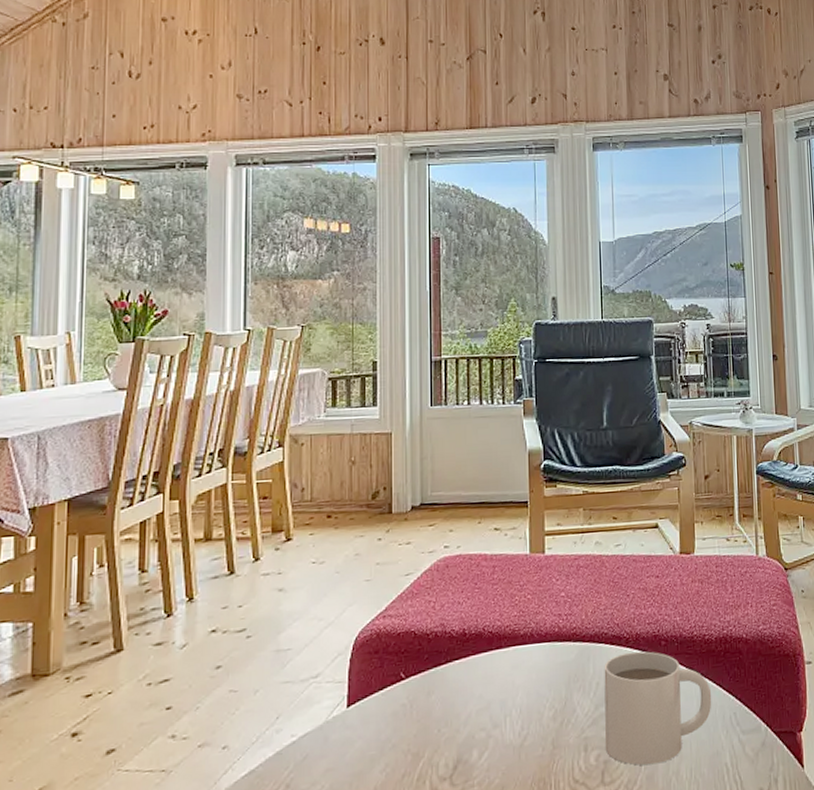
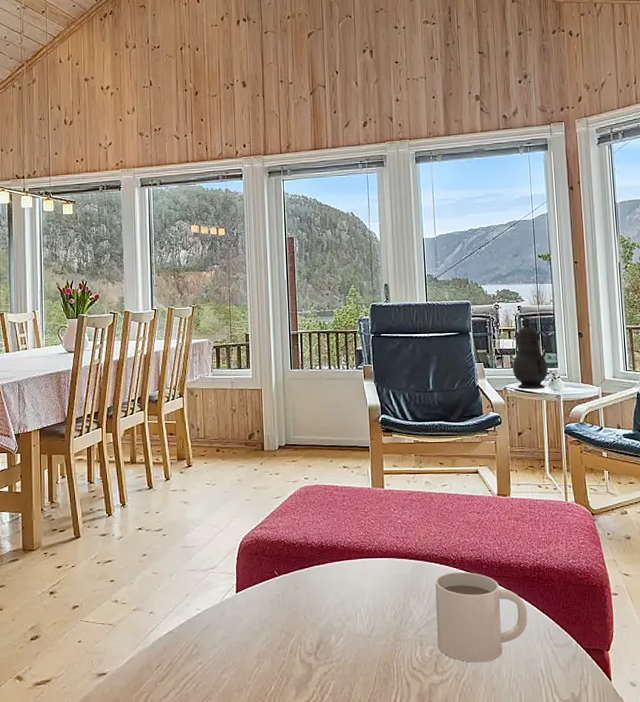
coffeepot: none [699,338,742,423] -> present [512,318,550,389]

